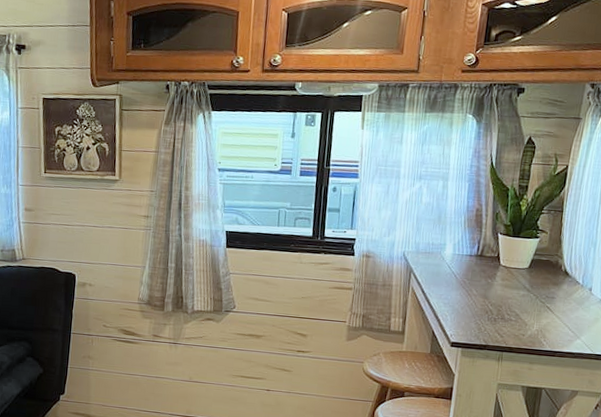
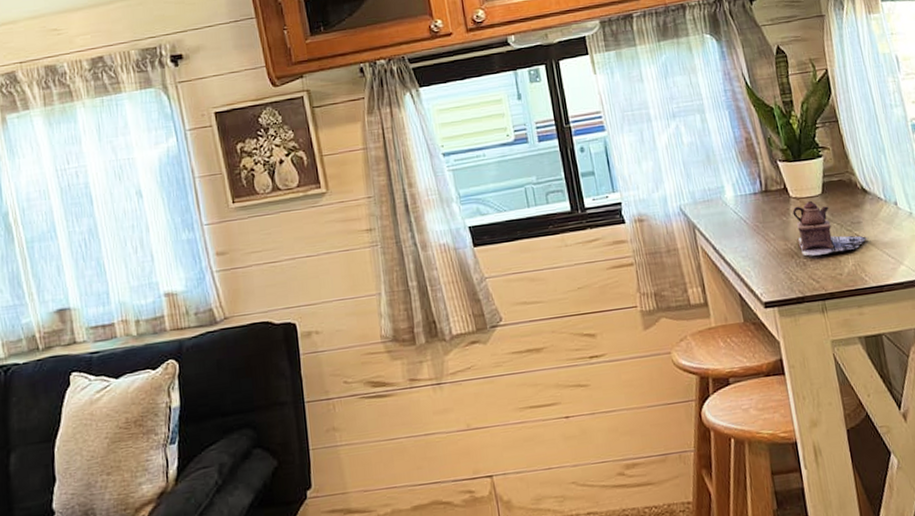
teapot: none [494,271,558,318] -> present [792,200,869,256]

